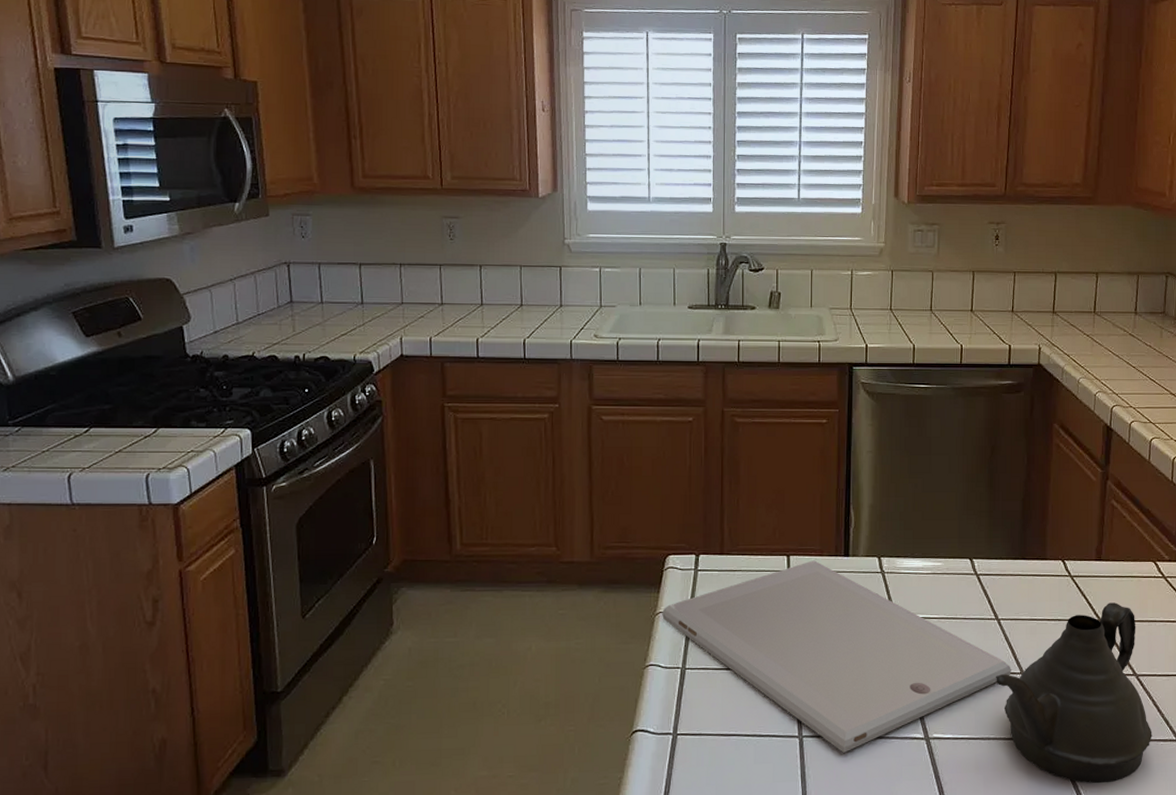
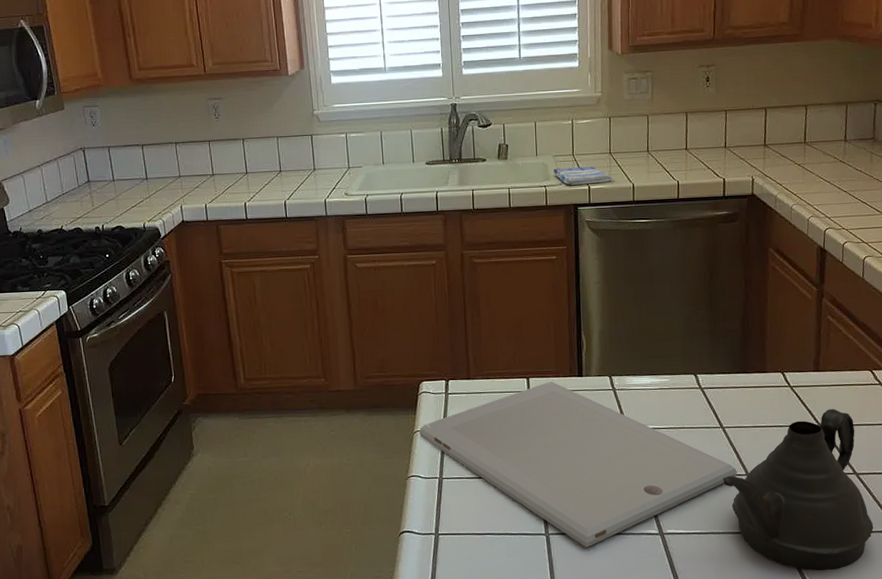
dish towel: none [829,322,892,342] -> present [553,166,613,185]

